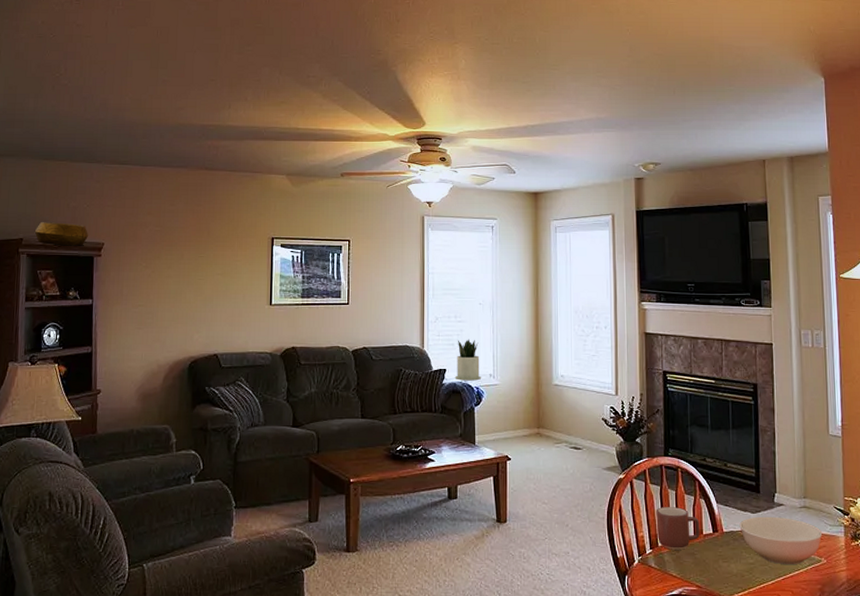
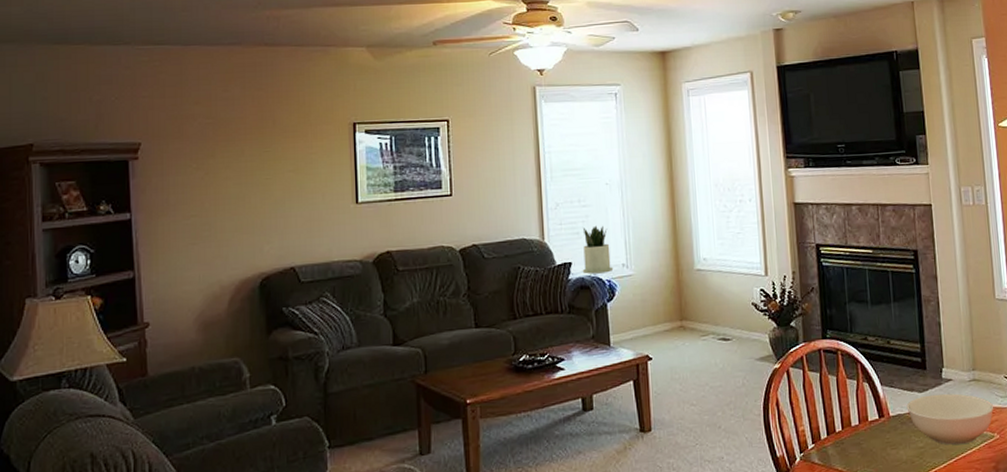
decorative bowl: present [34,221,89,246] -> none [48,121,121,150]
mug: present [656,507,700,550] -> none [816,394,865,442]

